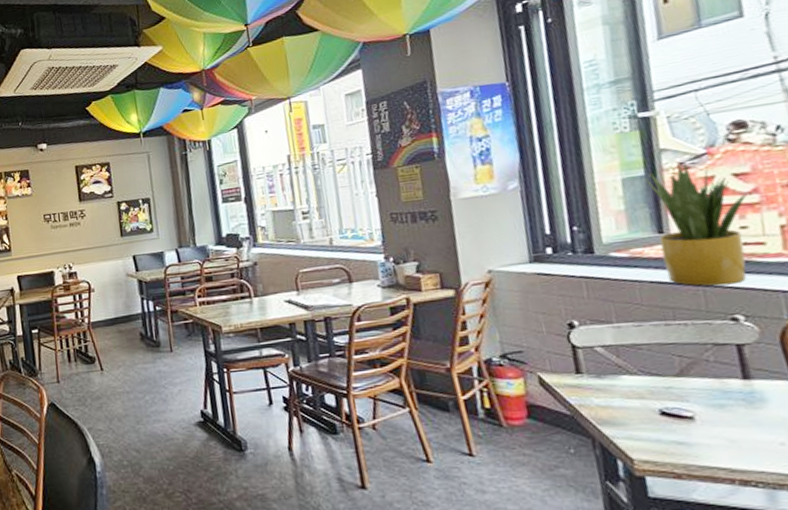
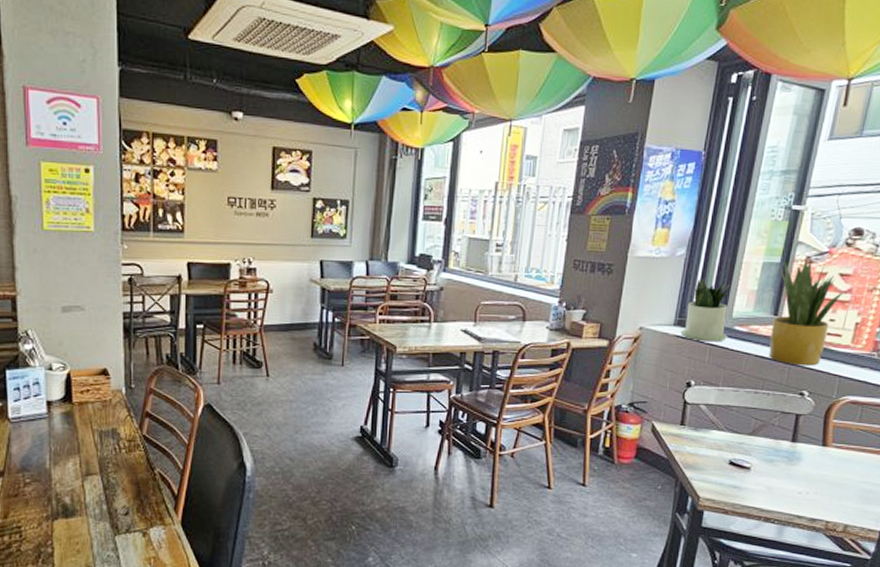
planter: none [540,207,605,276] -> present [681,278,731,342]

